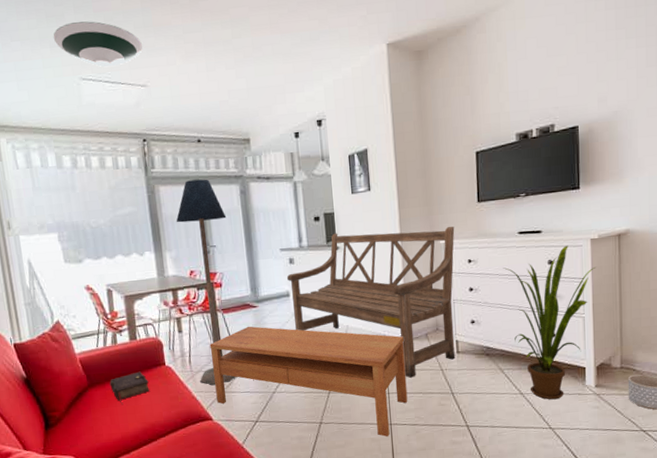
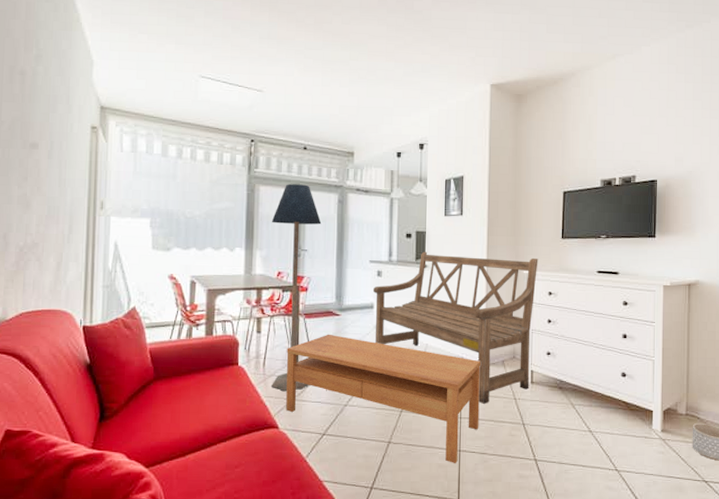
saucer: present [53,21,143,68] -> none [180,25,265,70]
book: present [109,371,150,404] -> none [177,369,218,402]
house plant: present [503,245,595,400] -> none [581,289,666,441]

